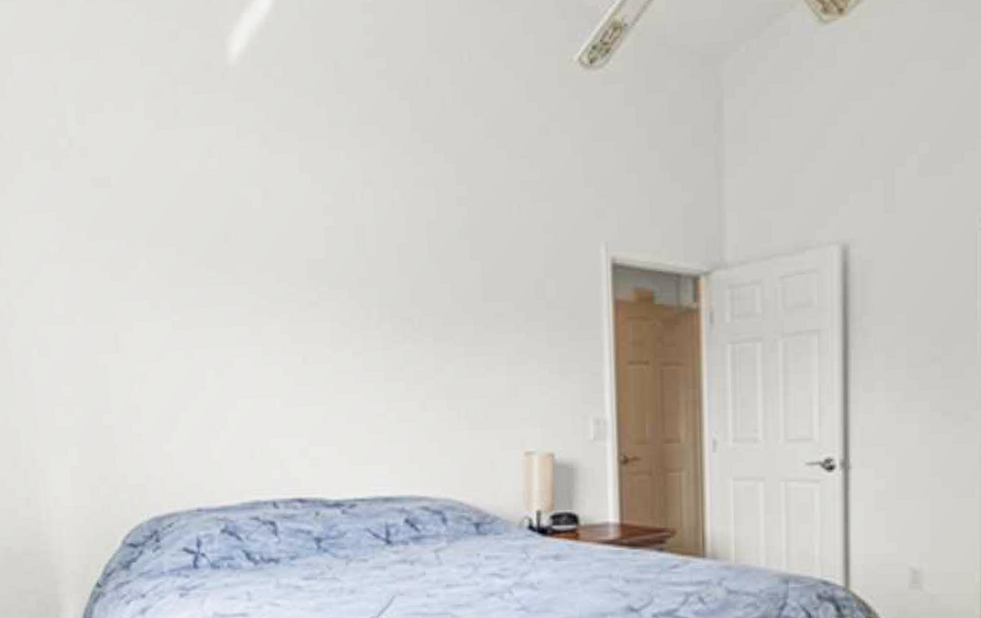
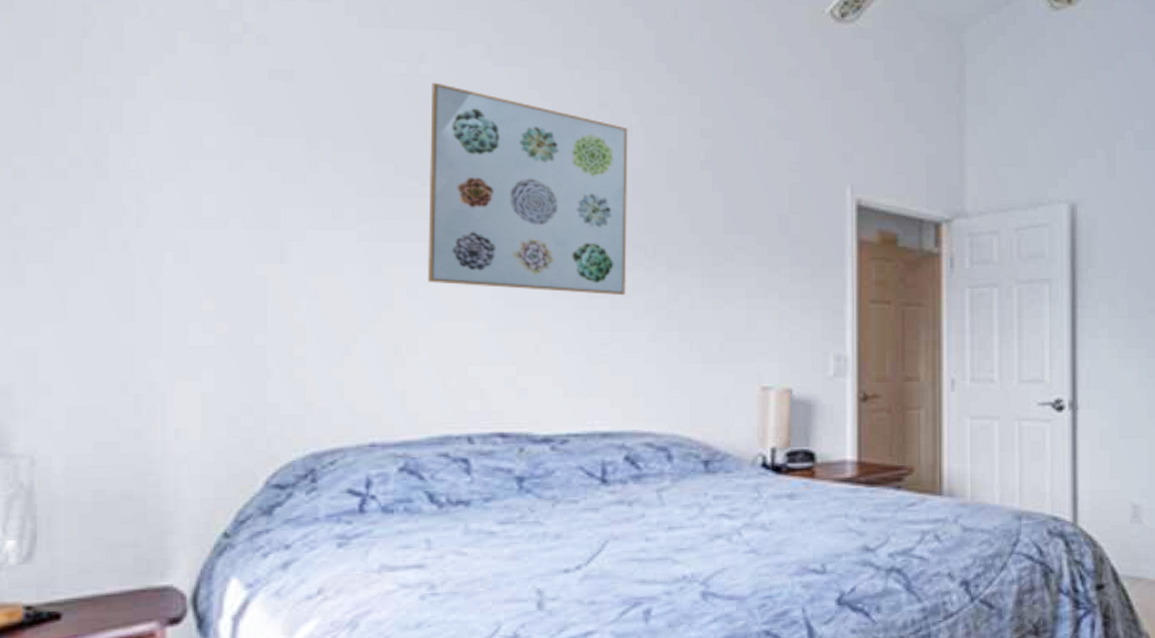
wall art: none [219,175,397,368] -> present [428,82,628,295]

